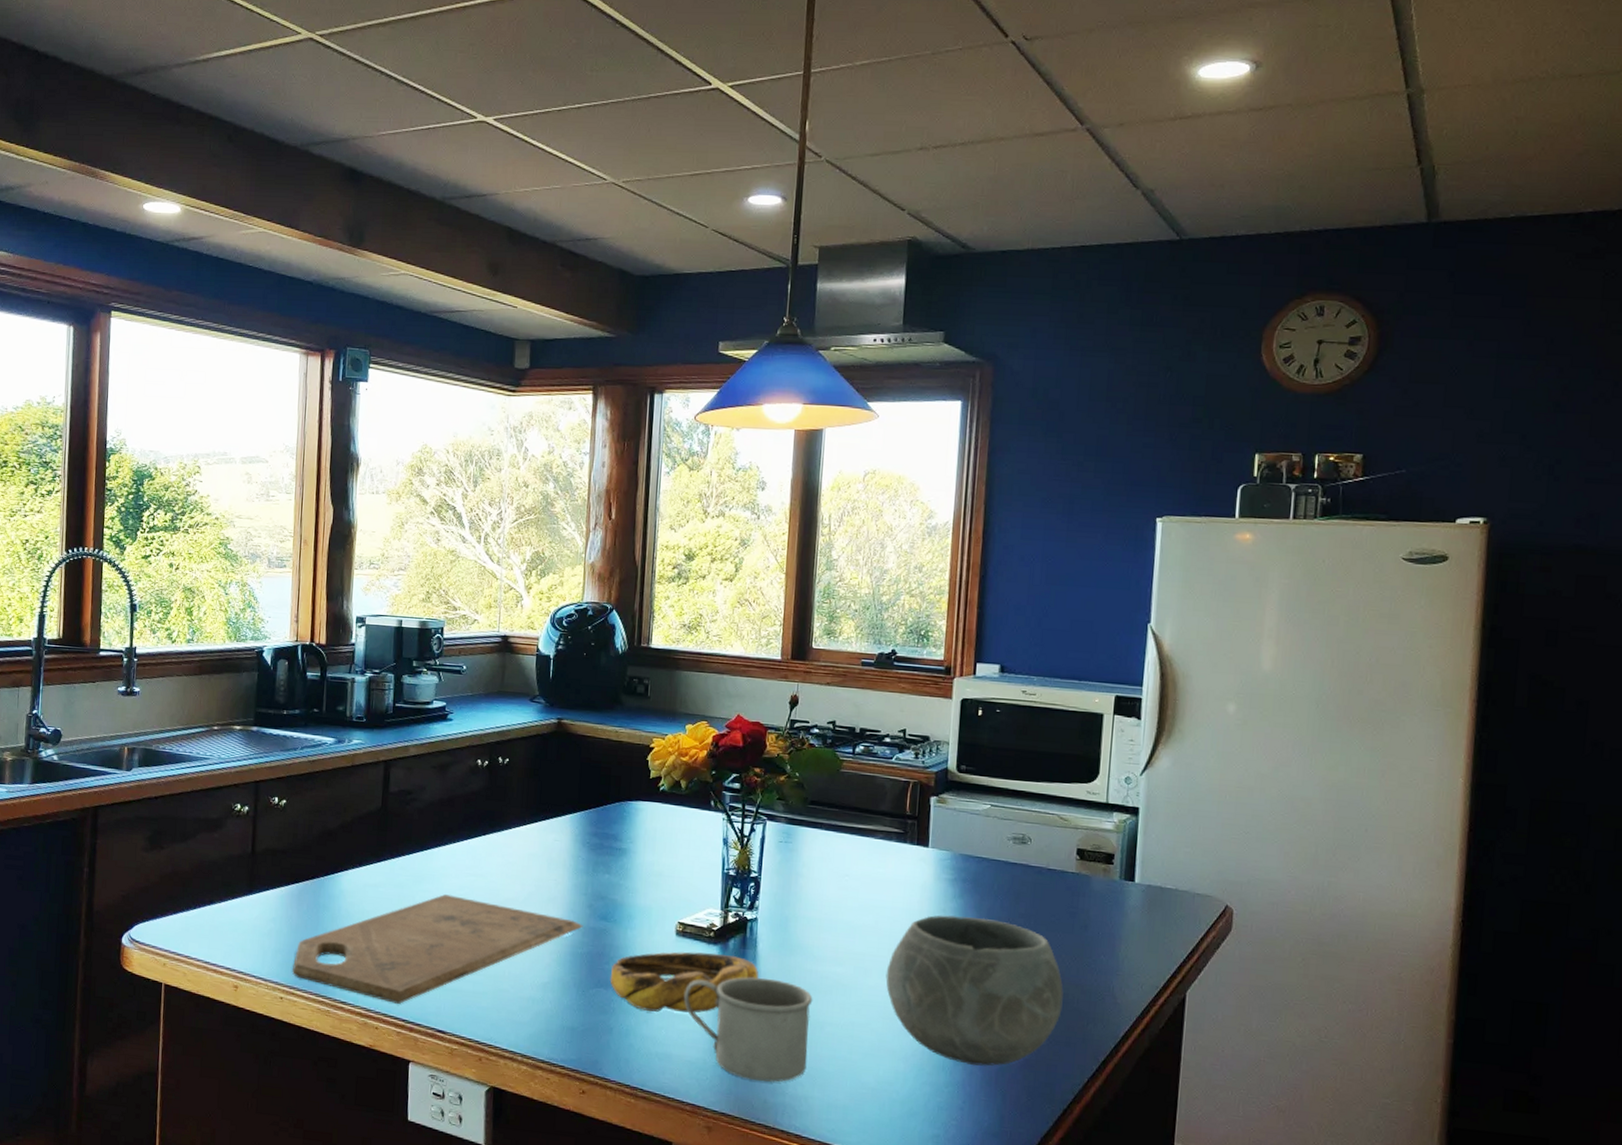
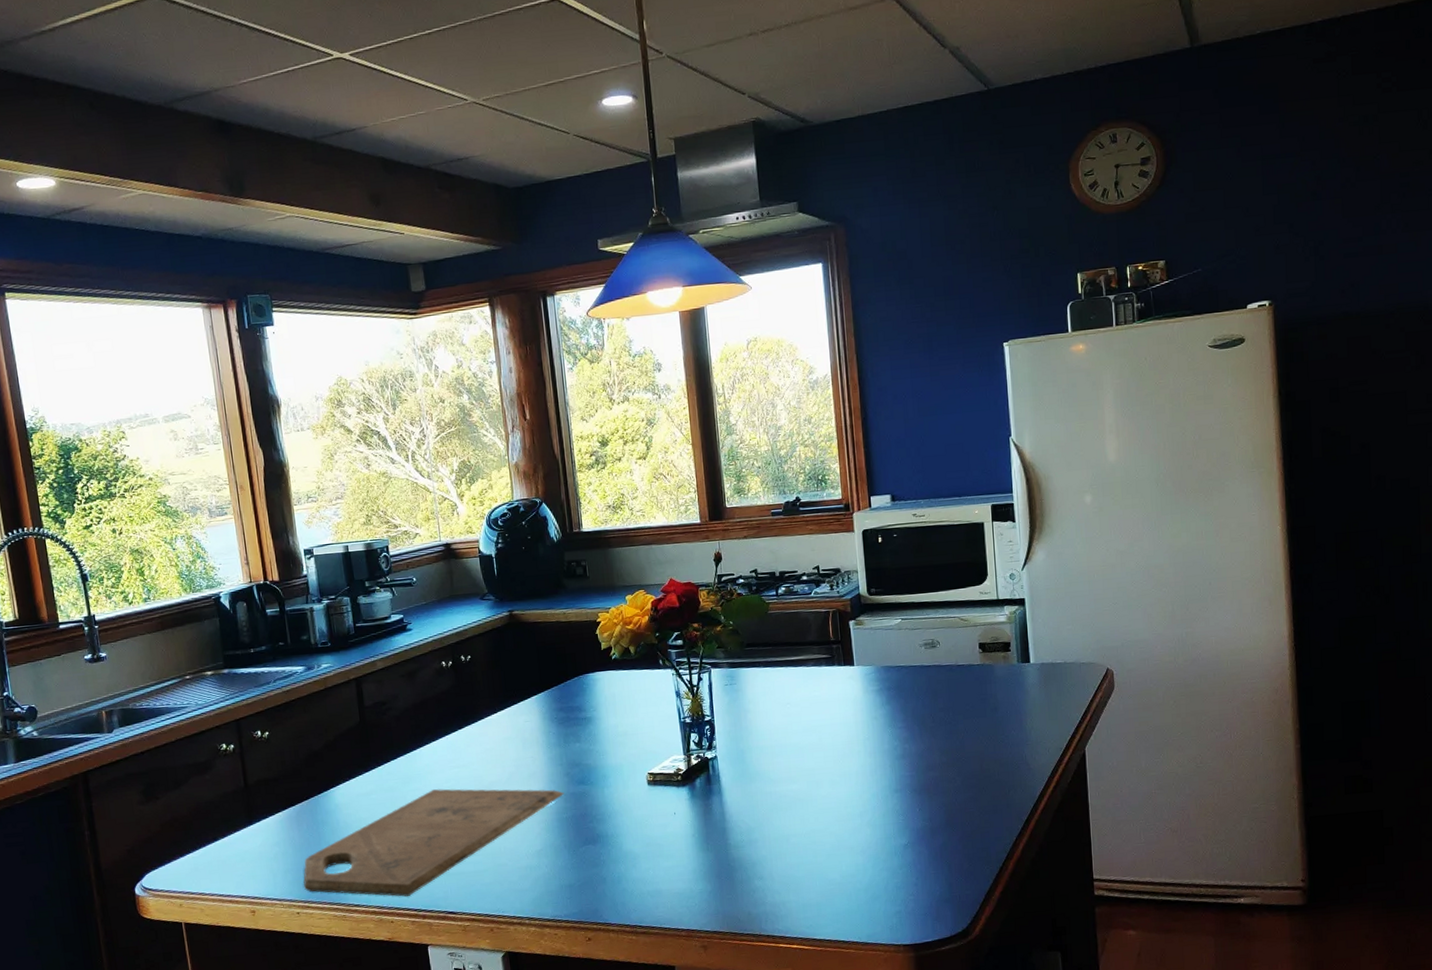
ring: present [609,951,759,1013] -> none [595,793,727,857]
mug: present [684,977,813,1082] -> none [664,806,780,898]
bowl: present [885,915,1064,1066] -> none [834,718,987,846]

